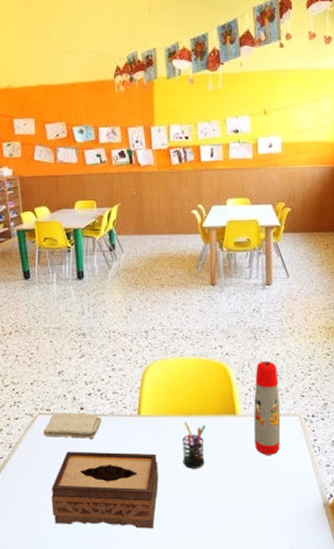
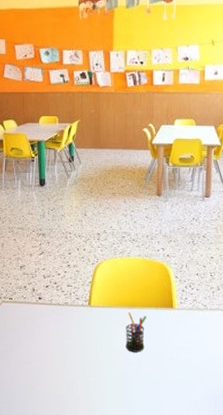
washcloth: present [42,412,102,438] -> none [5,301,57,324]
tissue box: present [51,451,159,529] -> none [11,334,104,401]
water bottle: present [254,360,281,455] -> none [188,262,212,343]

